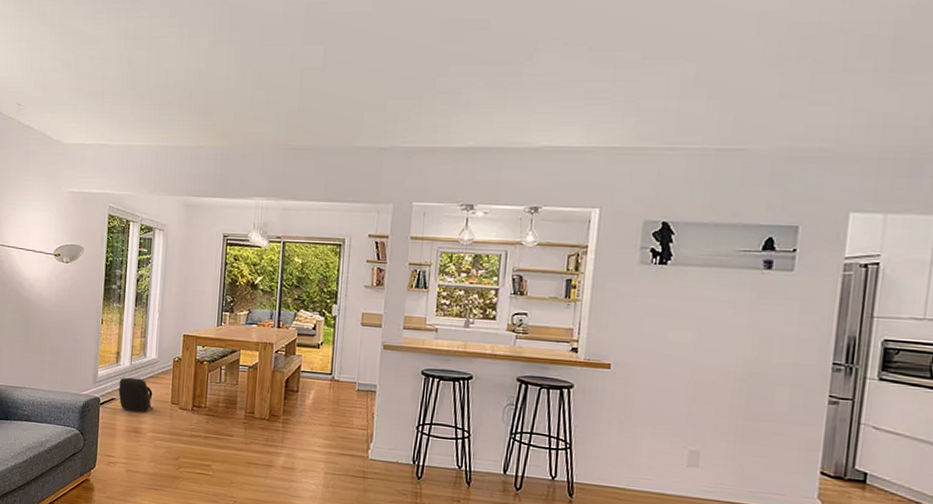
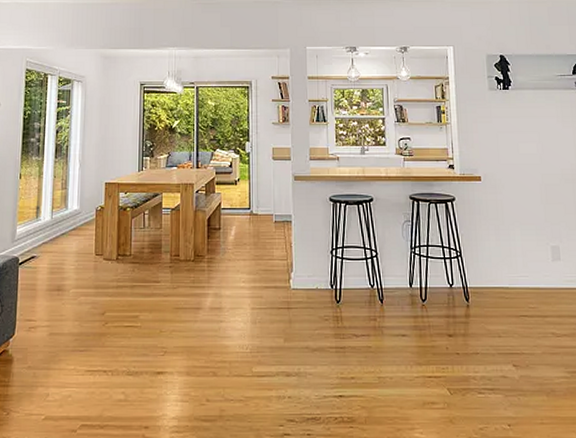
backpack: present [118,377,153,413] -> none [39,232,76,268]

